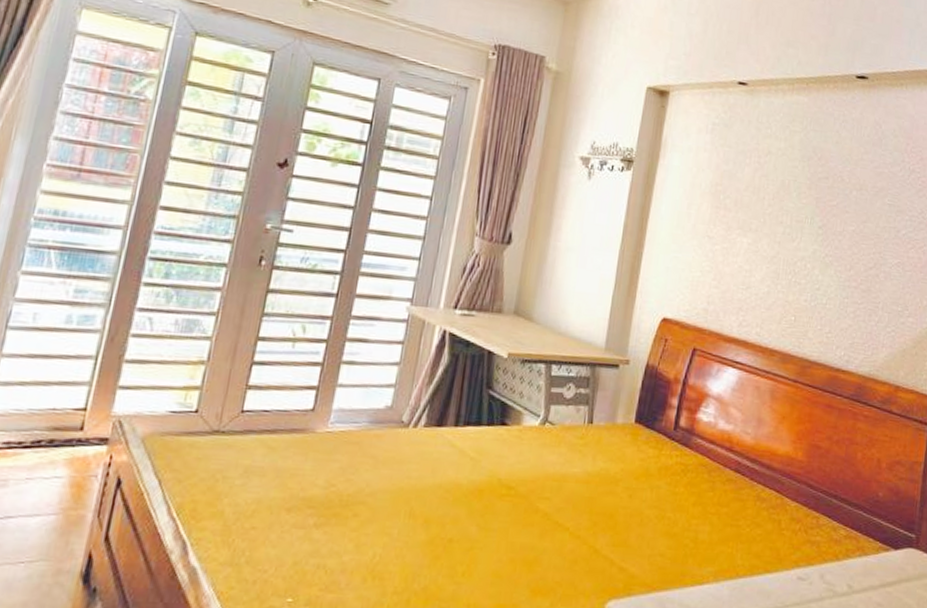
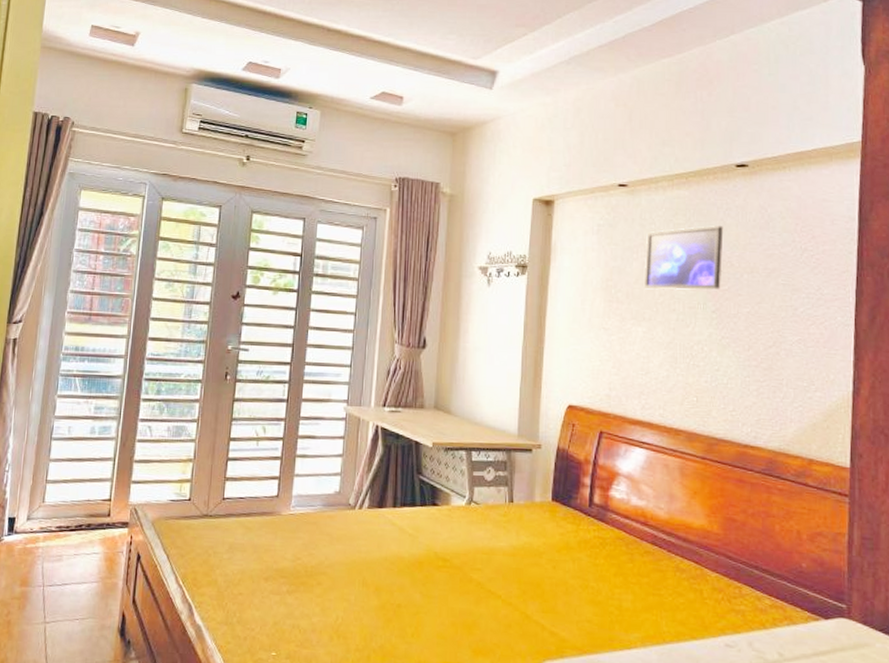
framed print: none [753,136,838,205] -> present [643,226,724,291]

